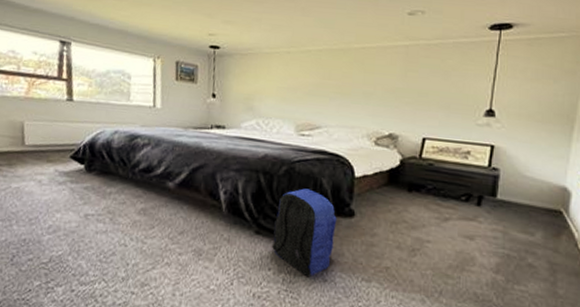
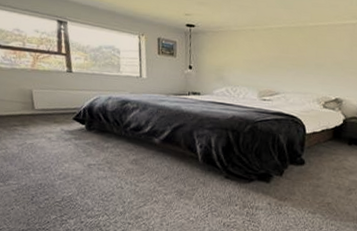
backpack: present [272,188,337,278] -> none [239,143,291,211]

